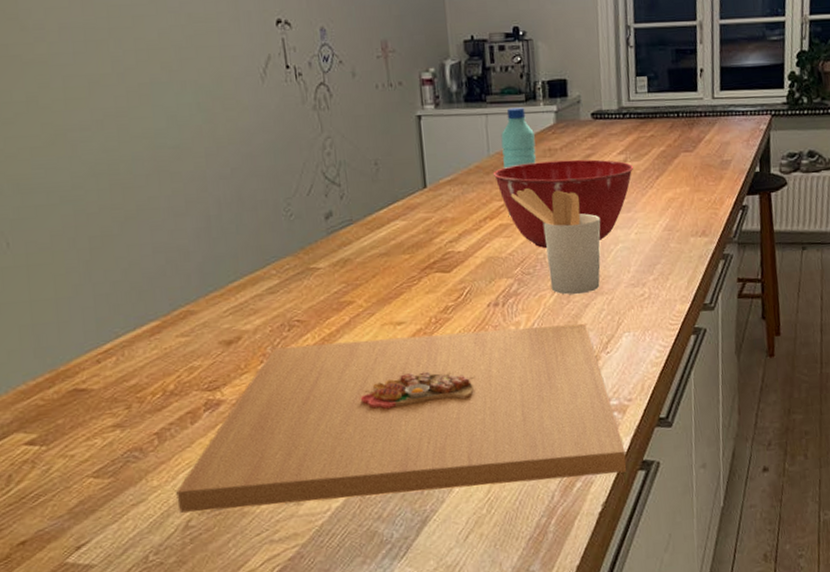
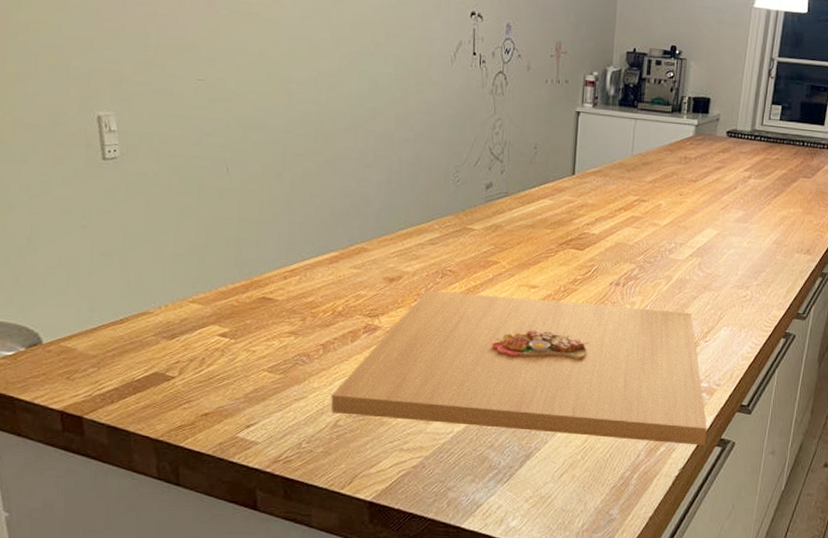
mixing bowl: present [493,159,634,249] -> none [633,166,757,244]
water bottle: present [501,107,536,216] -> none [641,116,675,210]
utensil holder: present [511,187,601,295] -> none [646,187,720,288]

